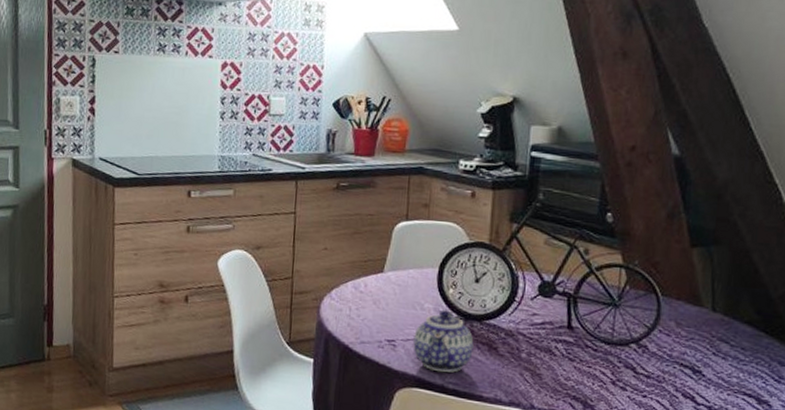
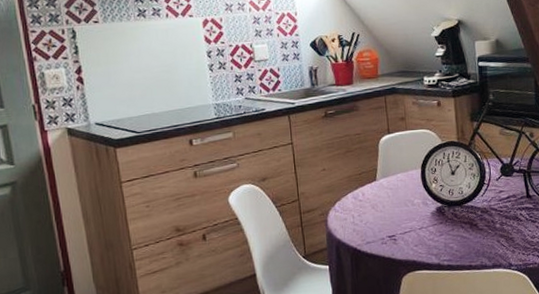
teapot: present [413,309,474,373] -> none [409,201,459,254]

